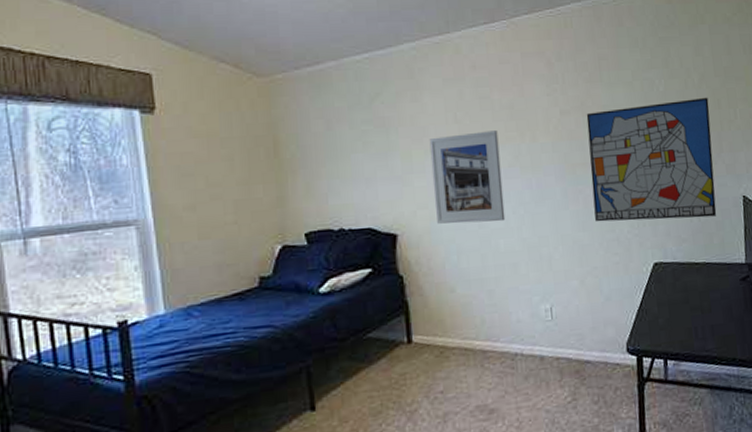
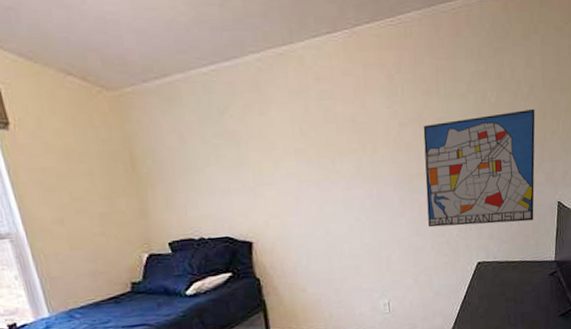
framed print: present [429,130,506,224] -> none [278,143,349,232]

